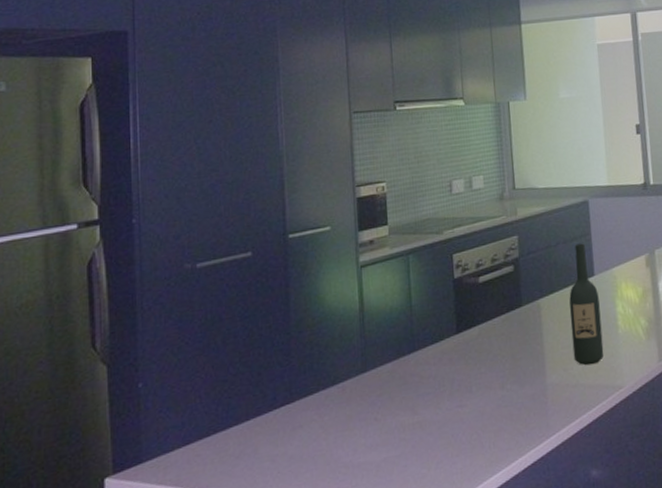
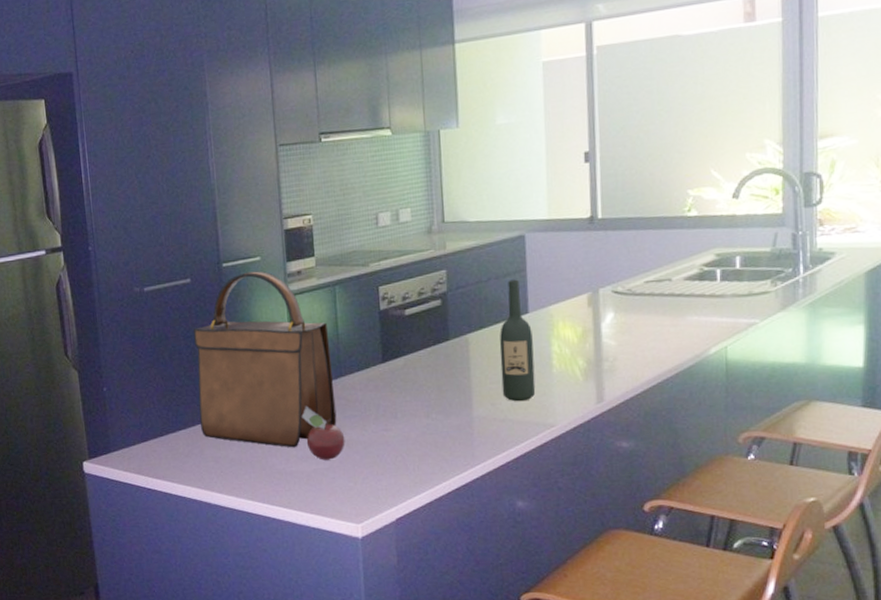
handbag: none [251,241,410,436] -> present [193,271,337,448]
fruit: none [371,386,418,447] -> present [302,406,345,460]

